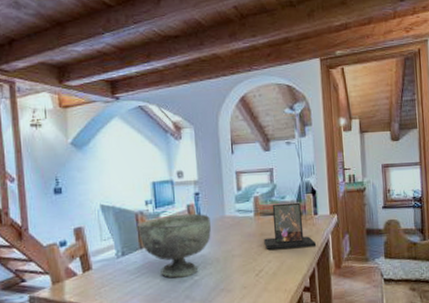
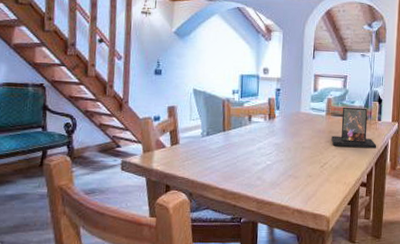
decorative bowl: present [137,213,211,278] -> none [223,105,287,161]

